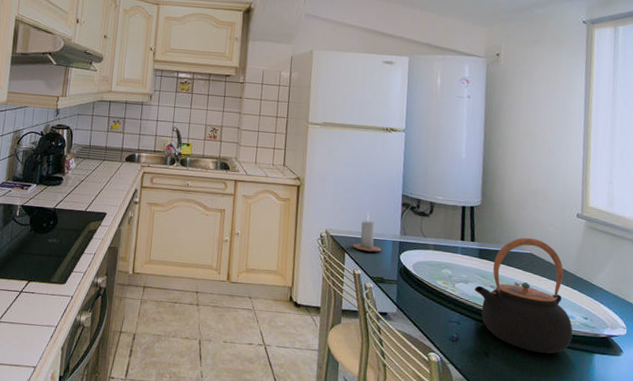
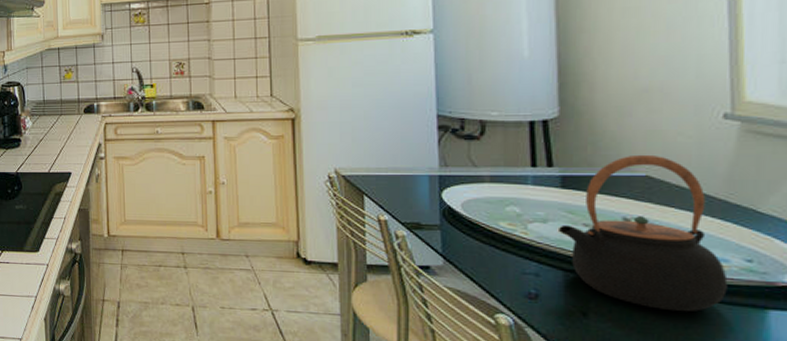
candle: present [352,211,382,252] -> none [373,140,414,191]

